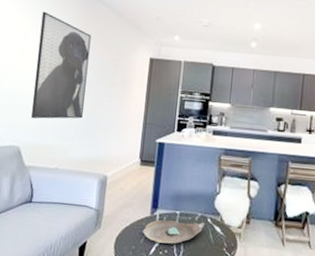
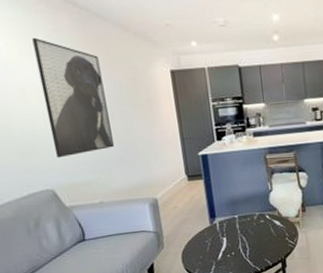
decorative bowl: present [143,219,203,244] -> none [206,221,263,248]

